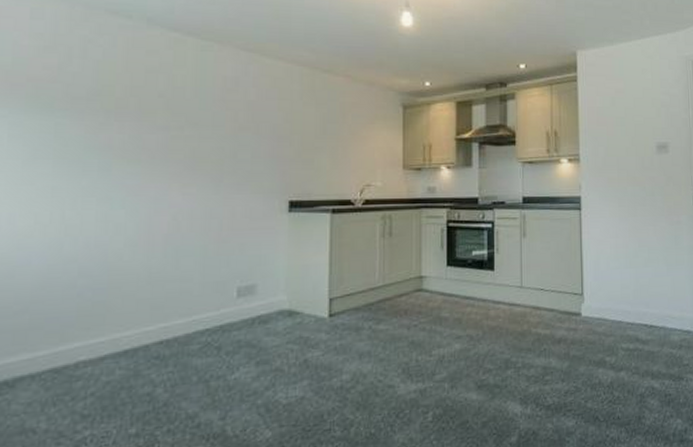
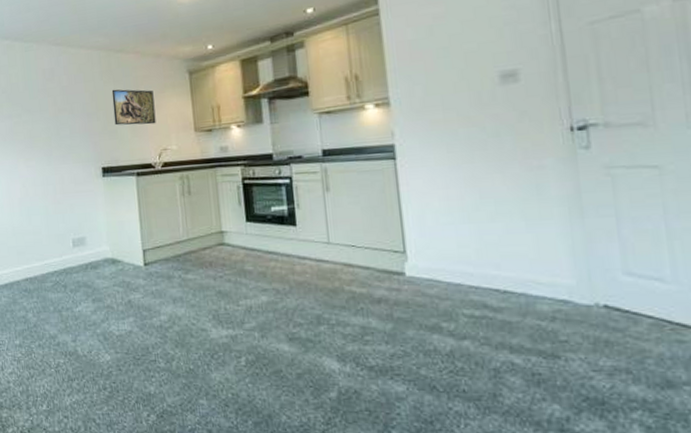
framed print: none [311,112,362,157] -> present [111,89,156,126]

